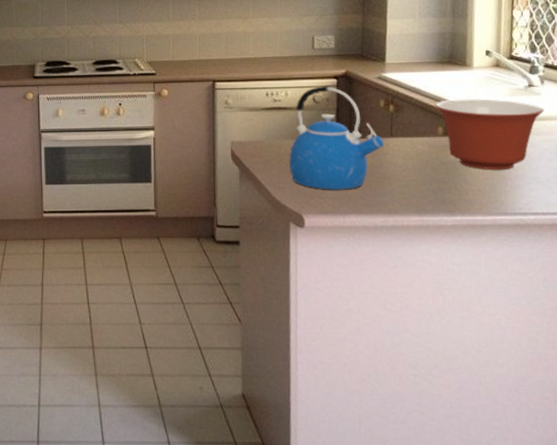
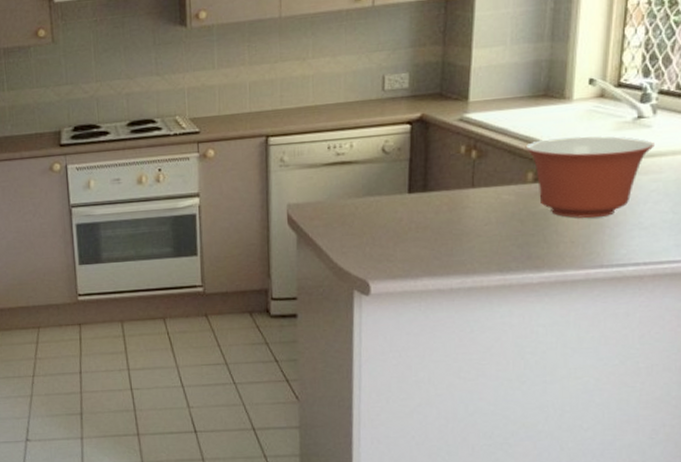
kettle: present [289,85,385,190] -> none [353,132,464,252]

